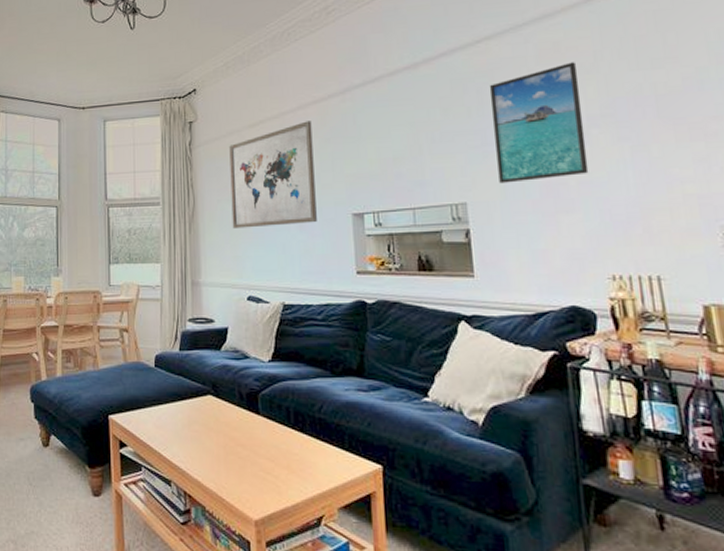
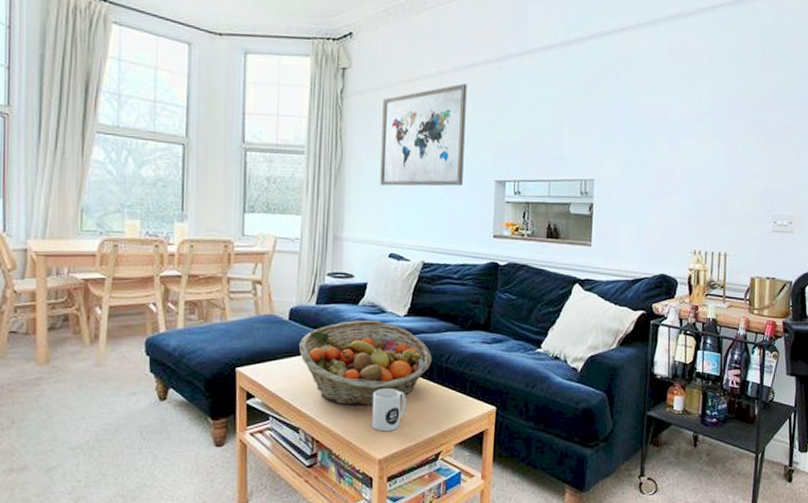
fruit basket: none [166,366,303,459] -> present [299,320,432,405]
mug: none [242,440,279,490] -> present [371,389,406,432]
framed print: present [489,62,589,184] -> none [623,62,697,165]

